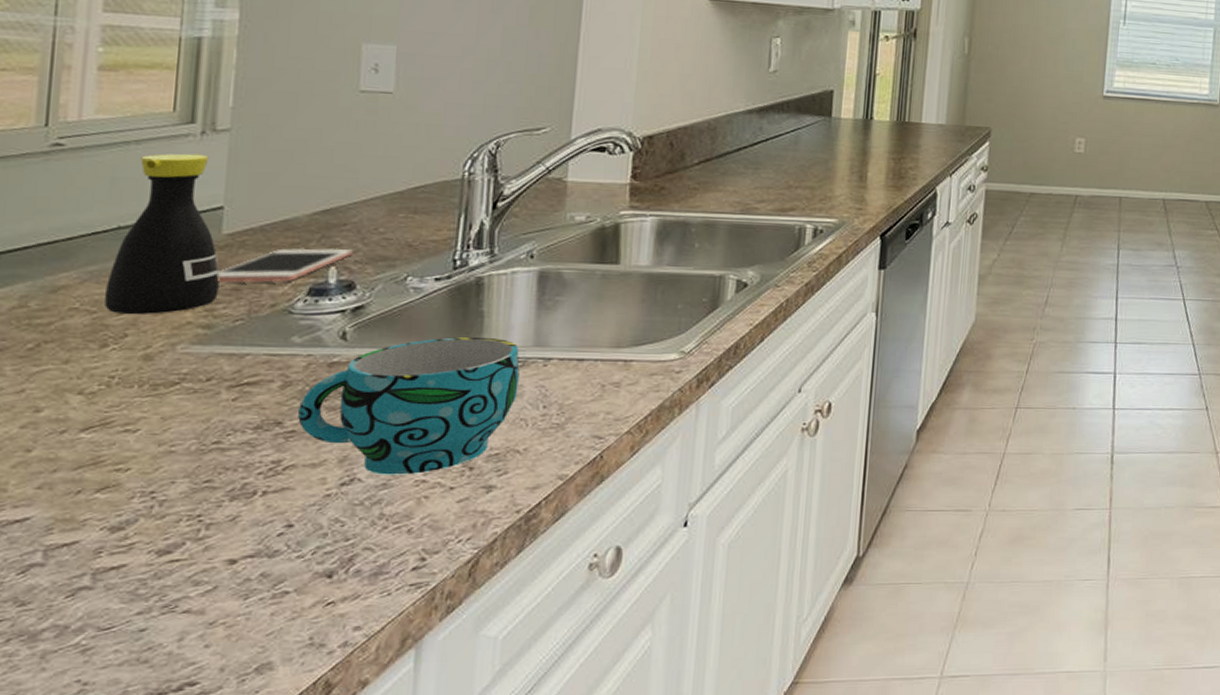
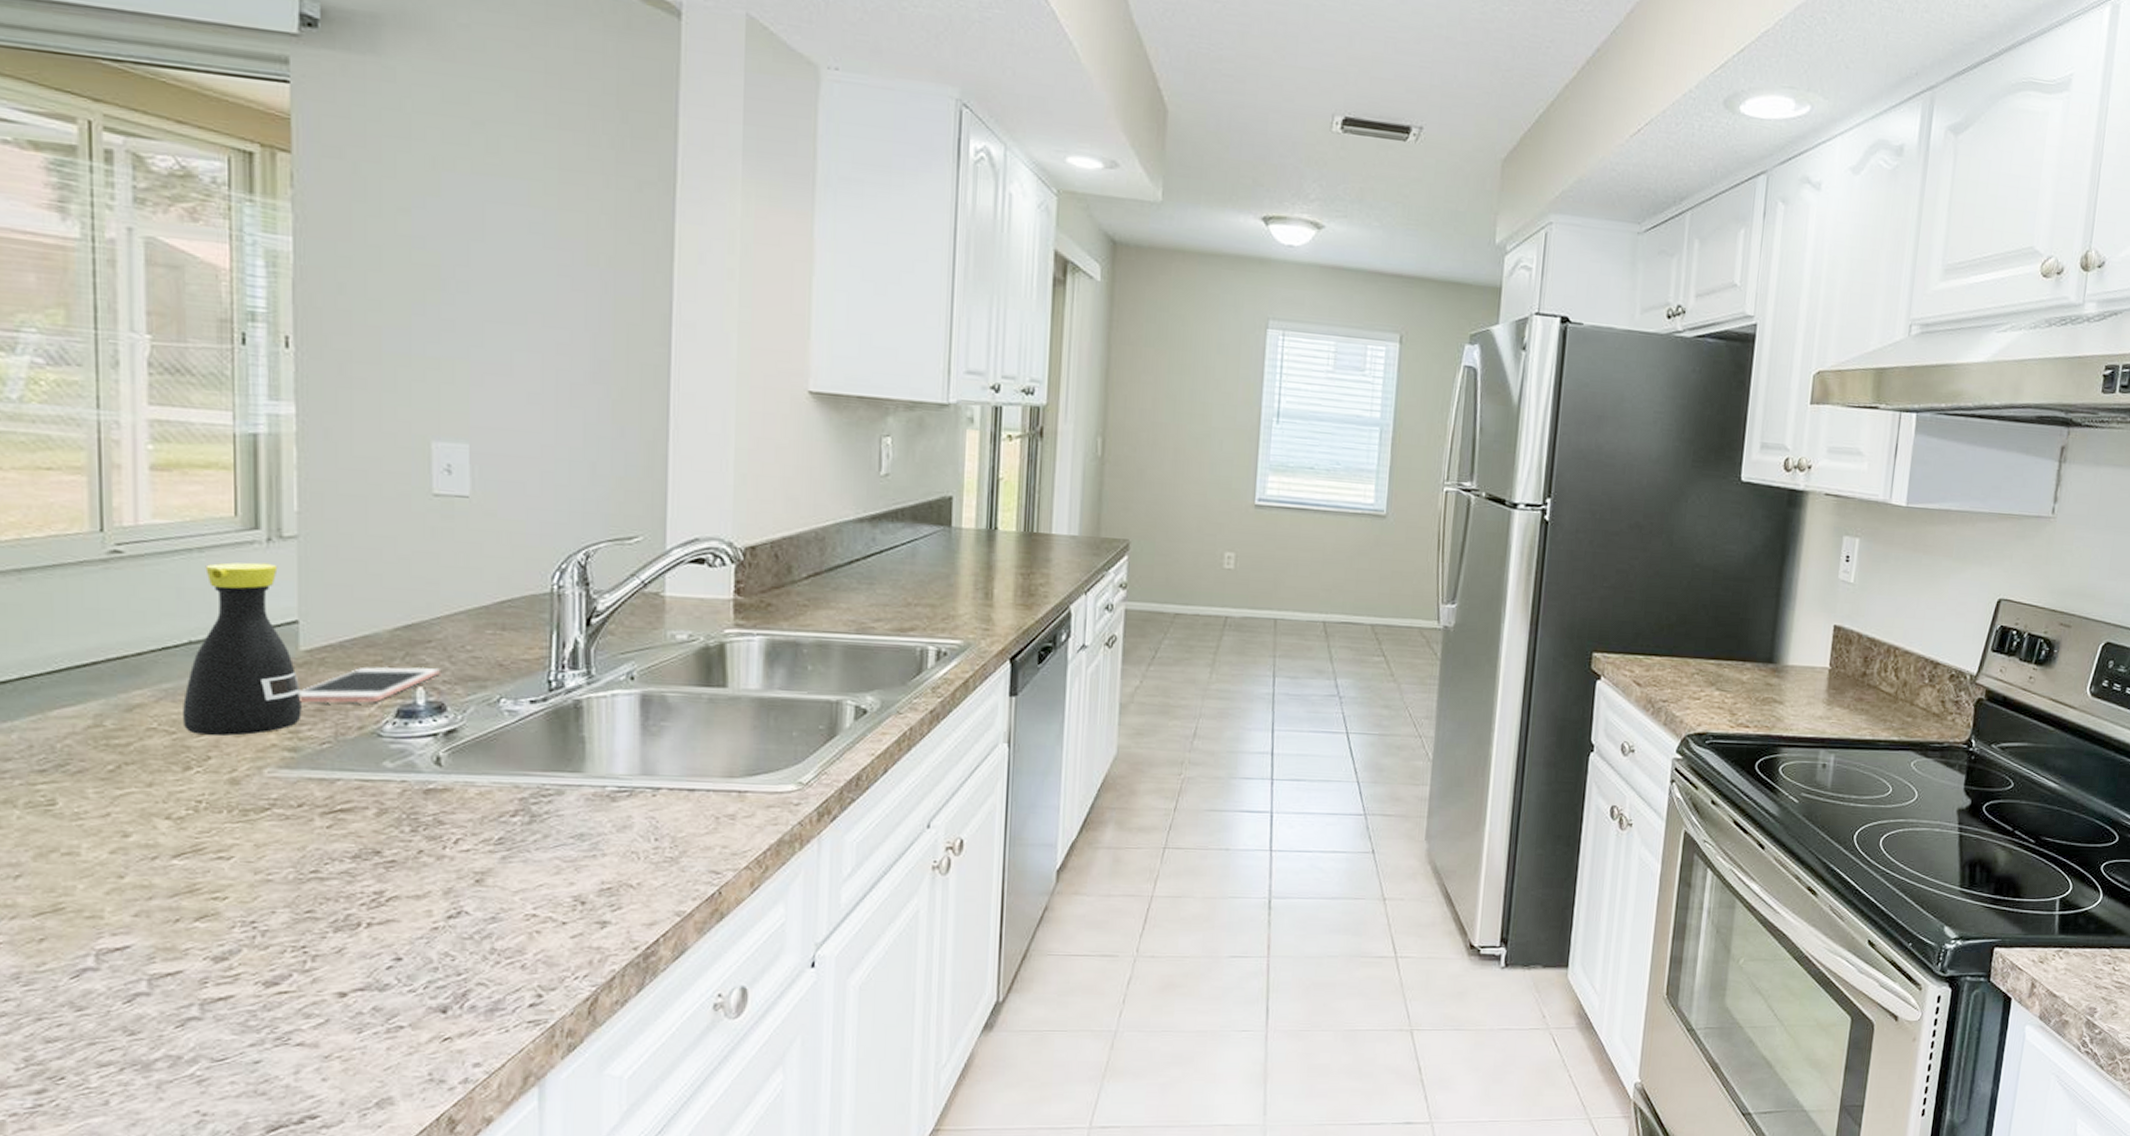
cup: present [298,336,520,475] -> none [397,763,627,909]

